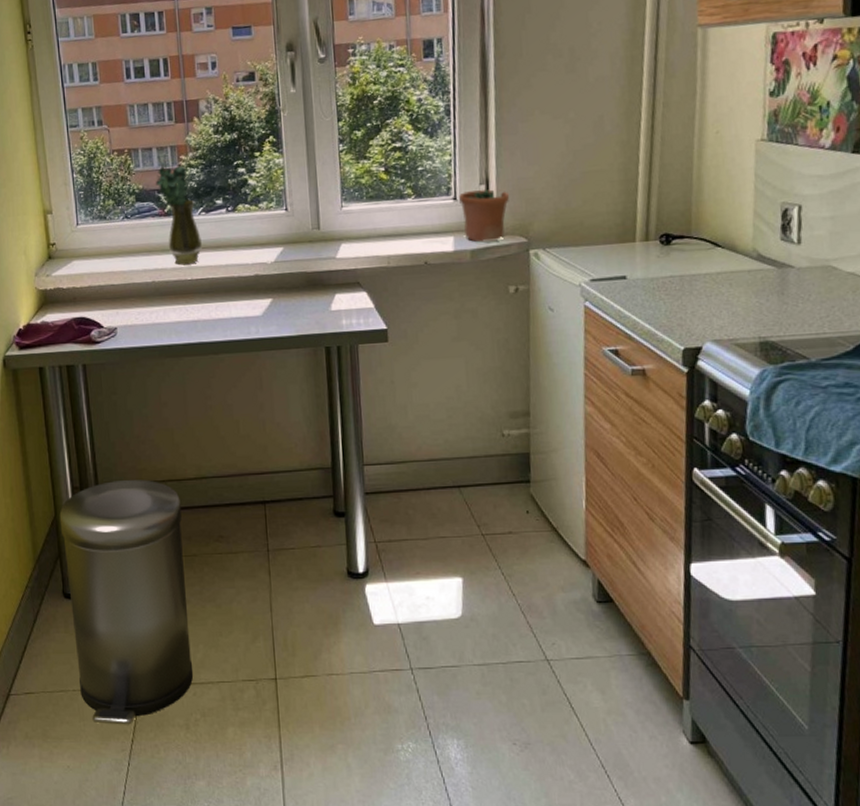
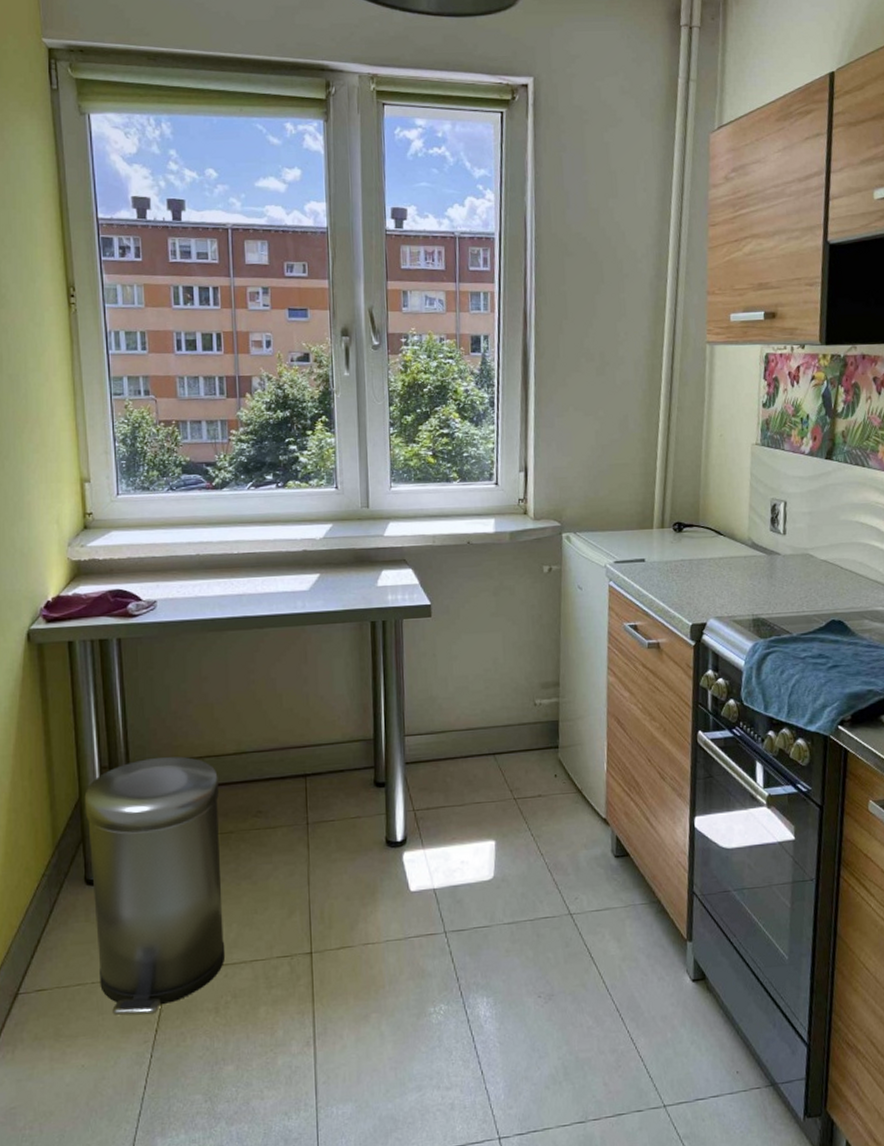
vase: present [156,161,202,265] -> none [204,434,250,539]
planter: present [459,188,510,243] -> none [500,475,546,525]

